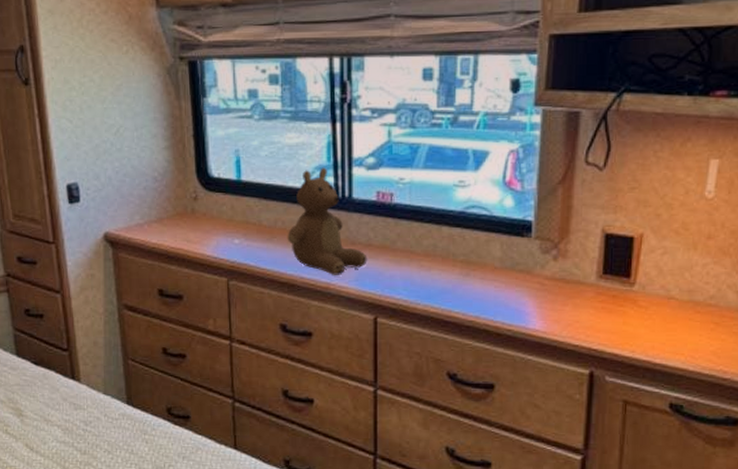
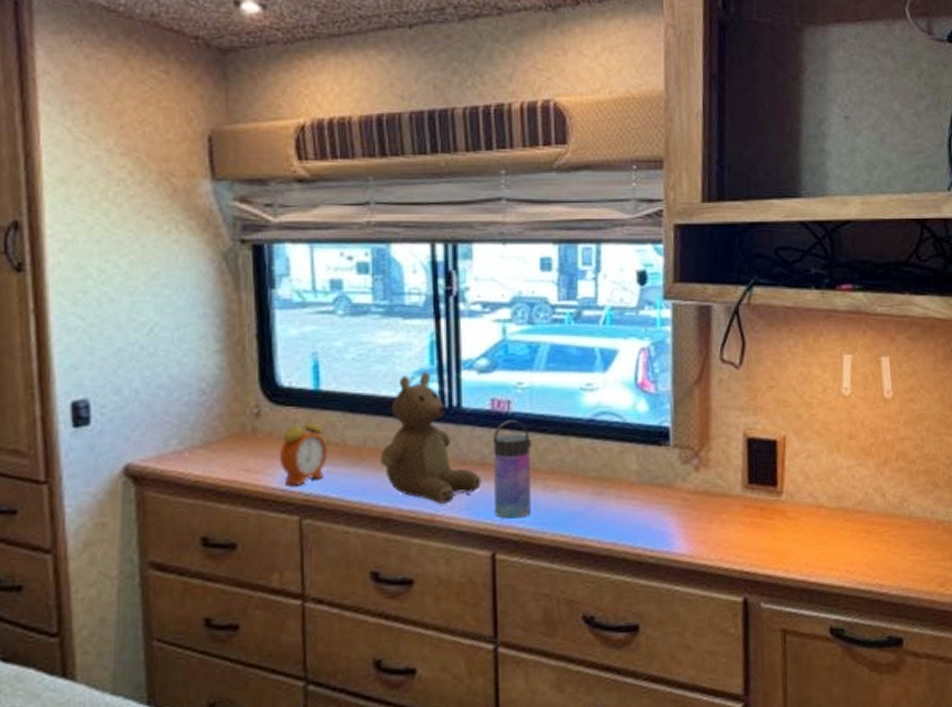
alarm clock: none [211,199,248,255] -> present [279,414,328,486]
water bottle: none [376,210,410,291] -> present [492,420,532,519]

